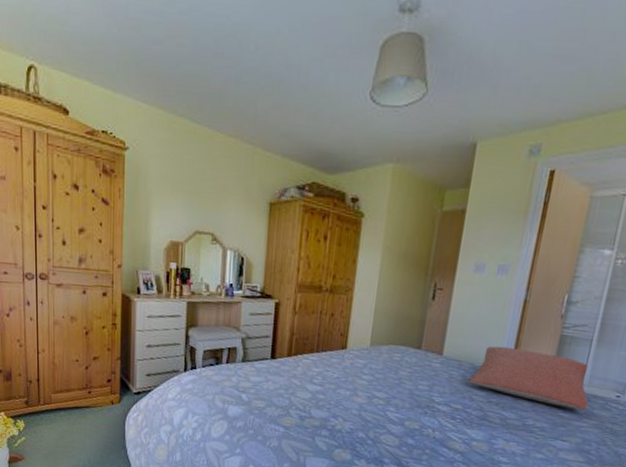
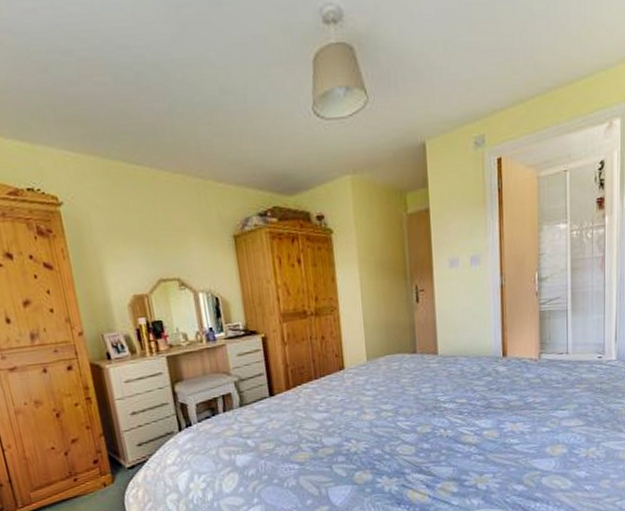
pillow: present [469,346,589,411] -> none [467,331,576,379]

